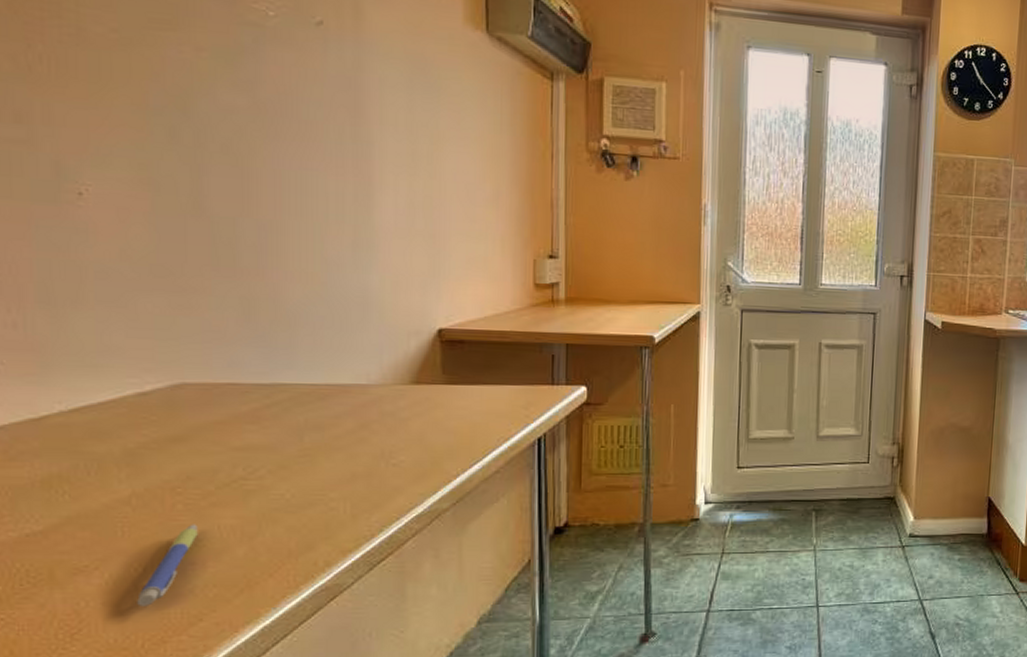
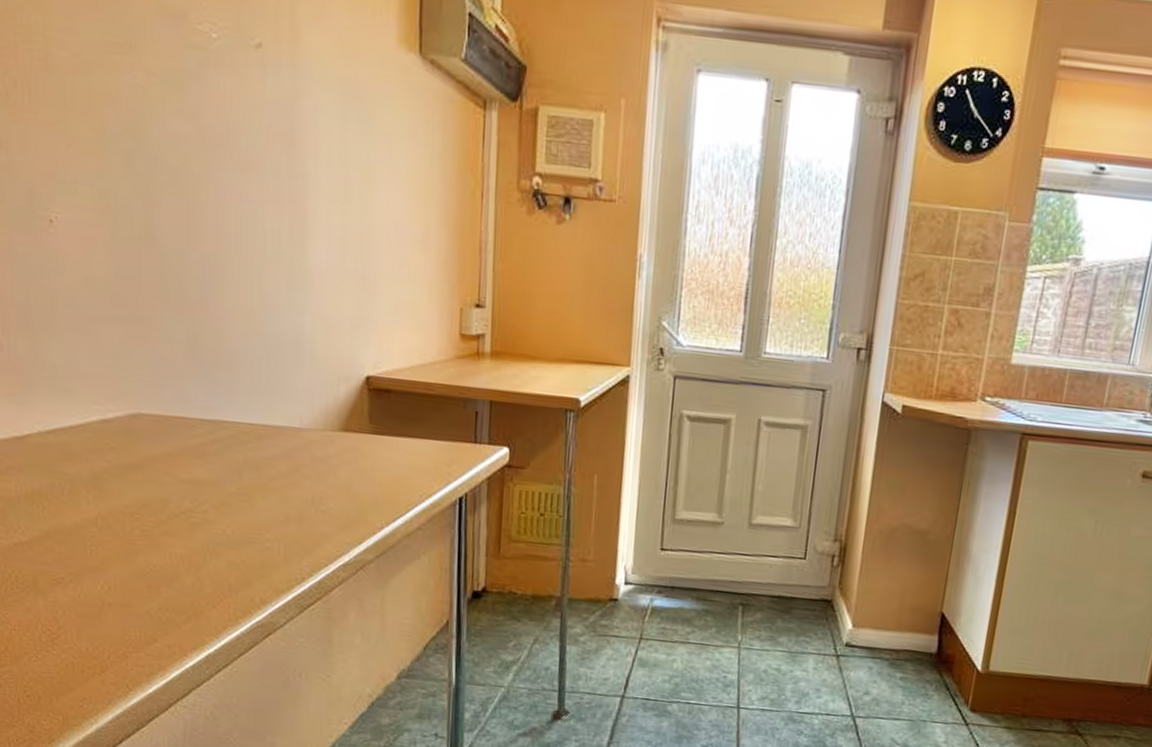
pen: present [137,524,198,606] -> none [104,549,153,622]

